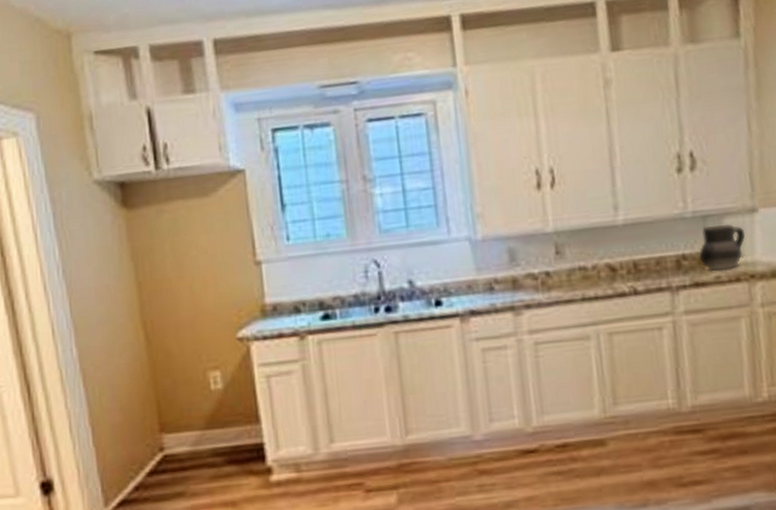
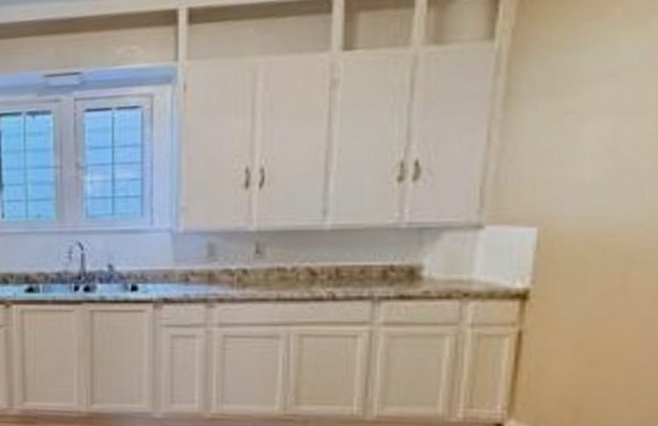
ceramic jug: present [699,223,745,272] -> none [410,238,464,288]

